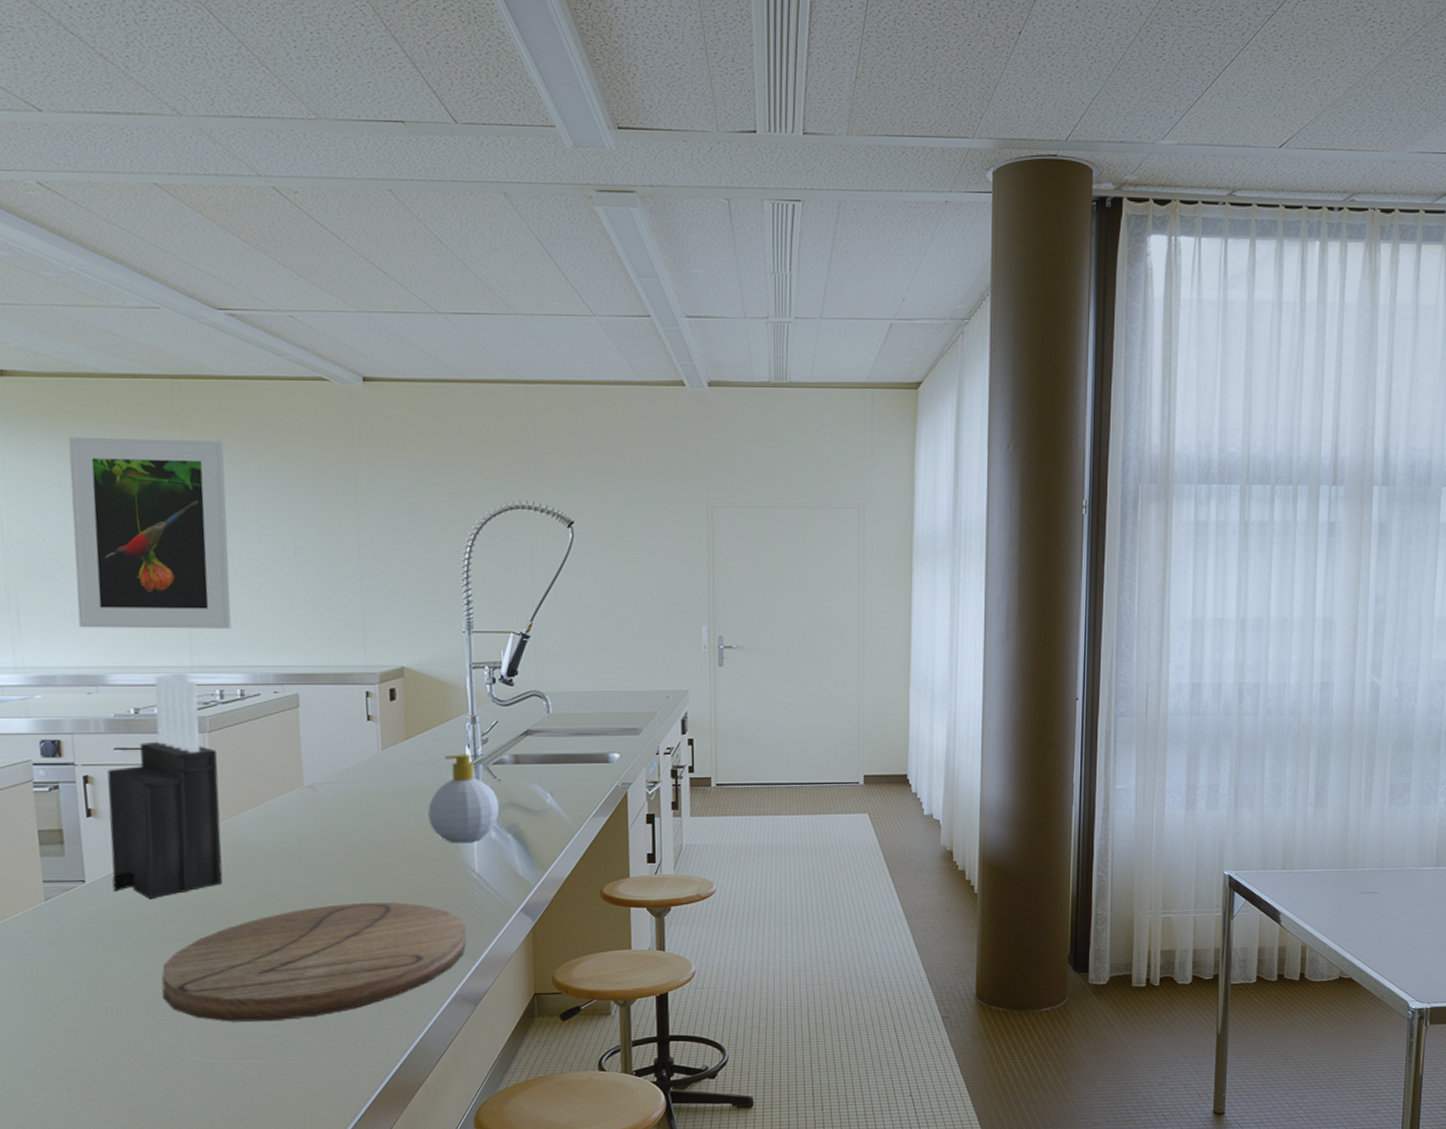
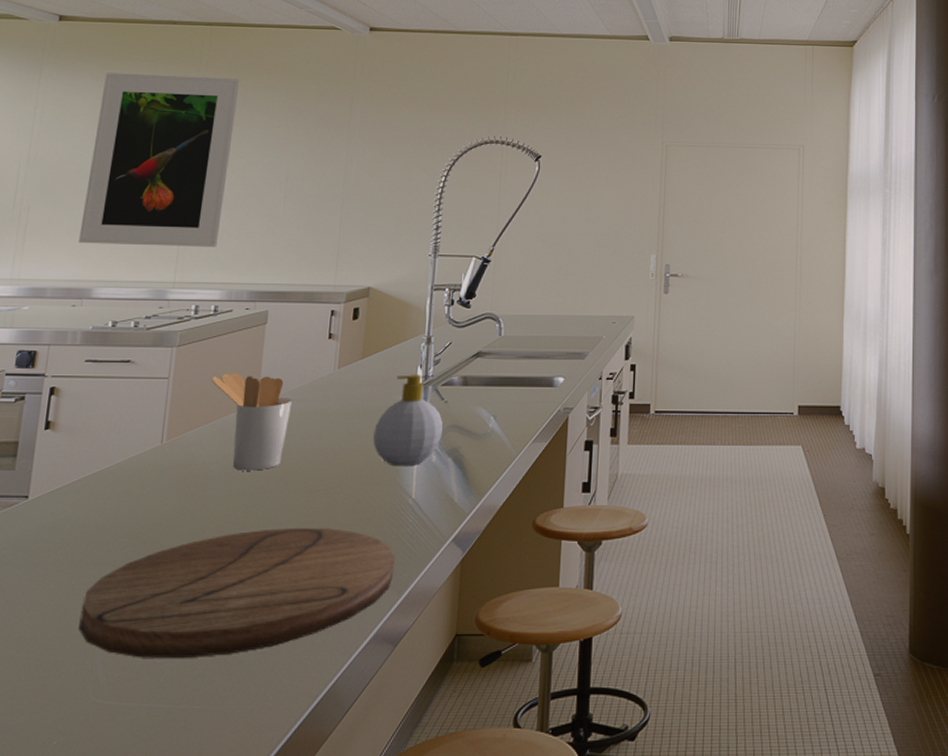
knife block: present [107,676,223,900] -> none [54,291,182,519]
utensil holder: none [250,757,340,851] -> present [211,373,293,471]

